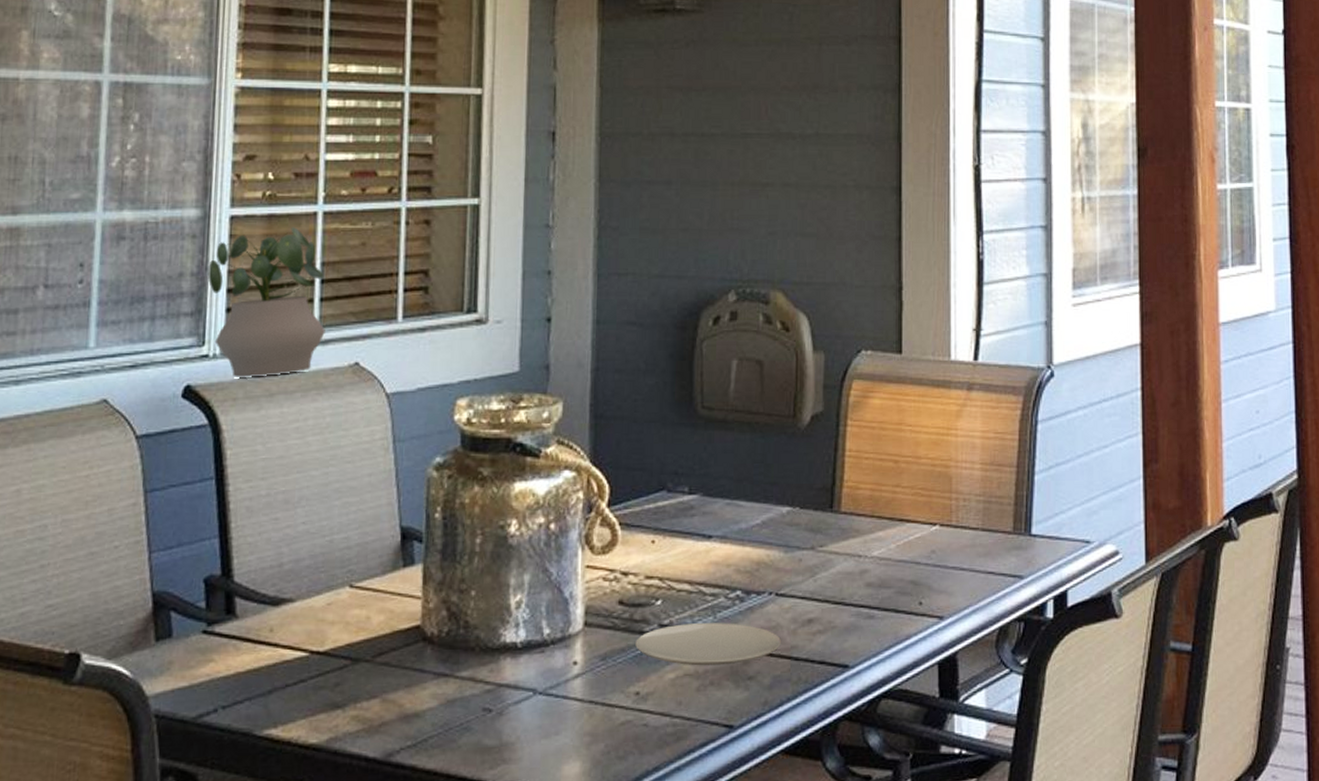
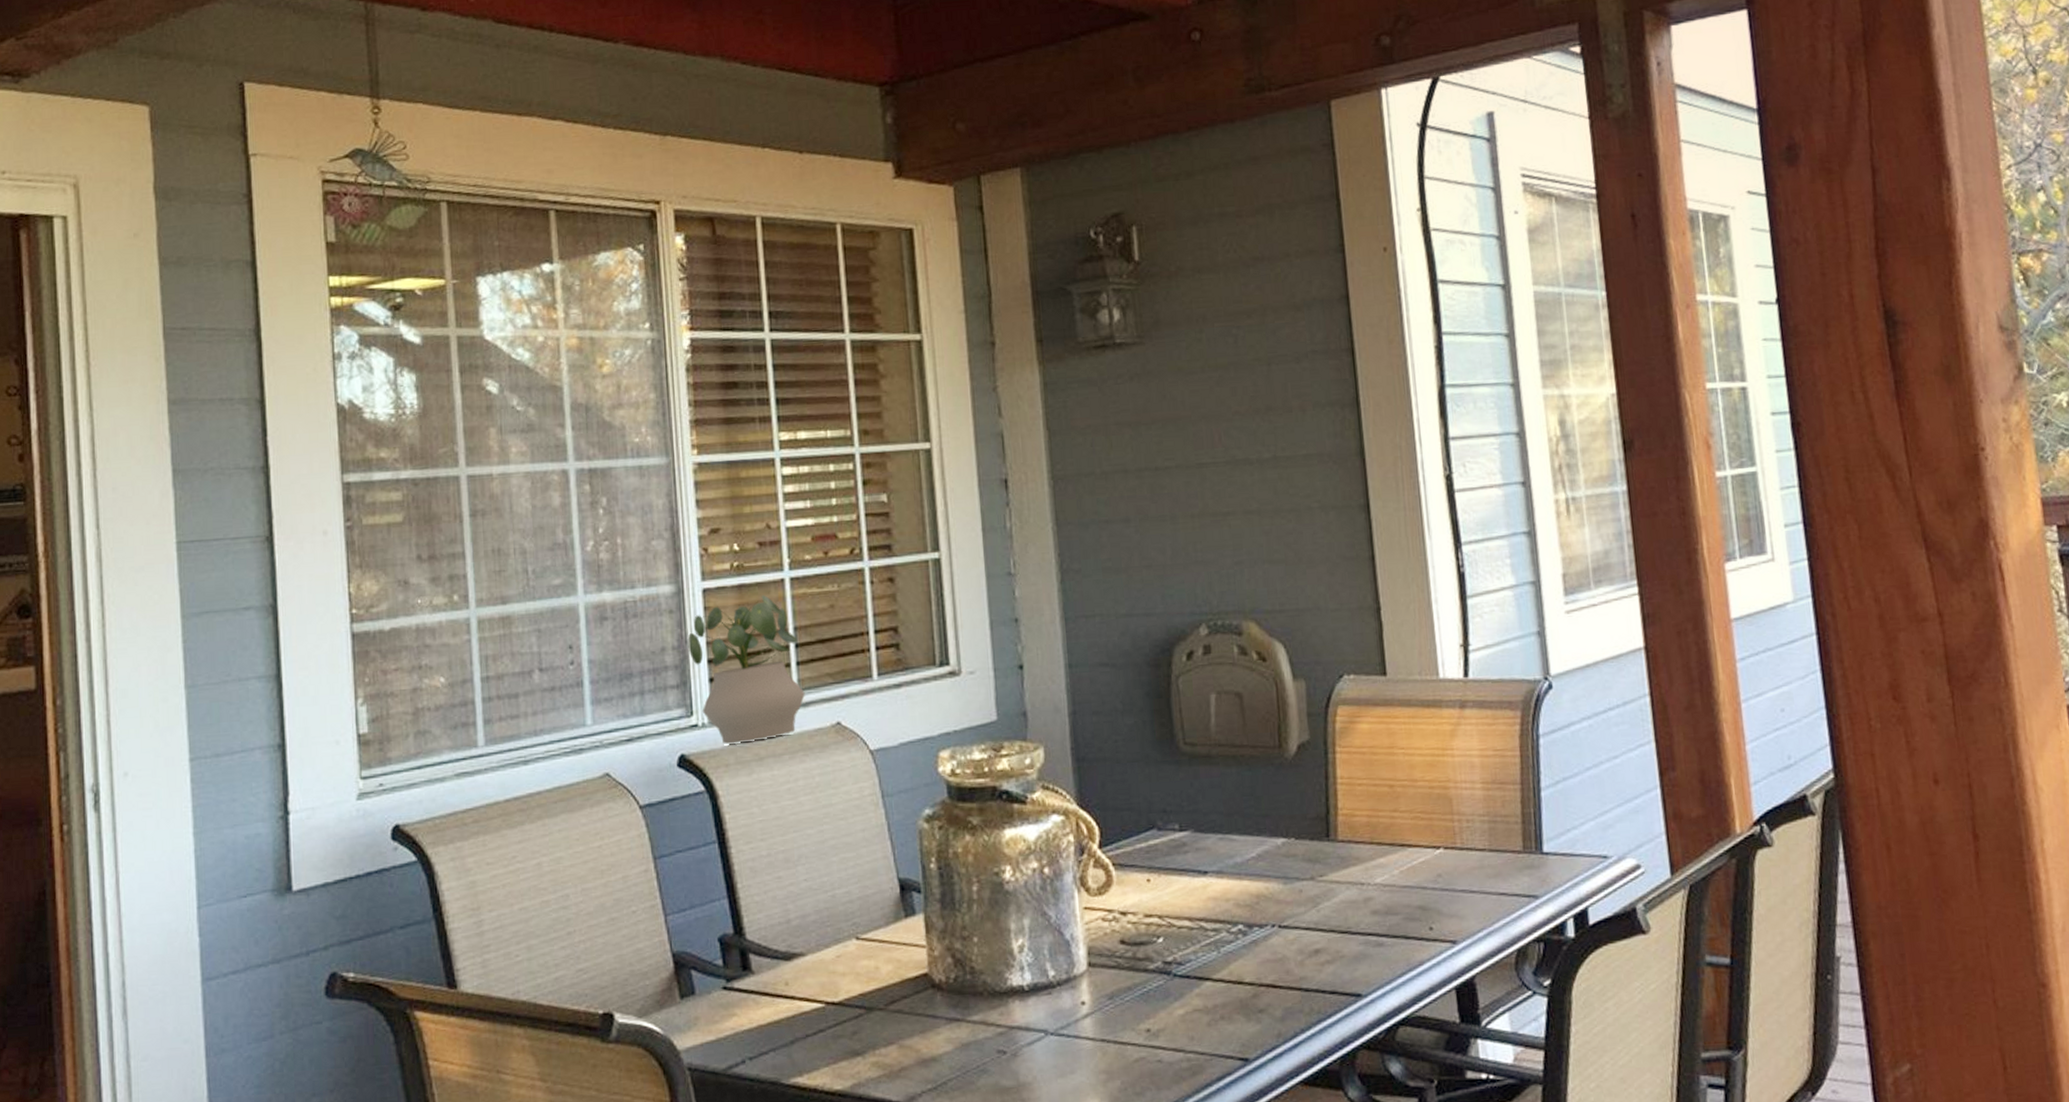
plate: present [635,623,781,666] -> none [1141,957,1289,1001]

